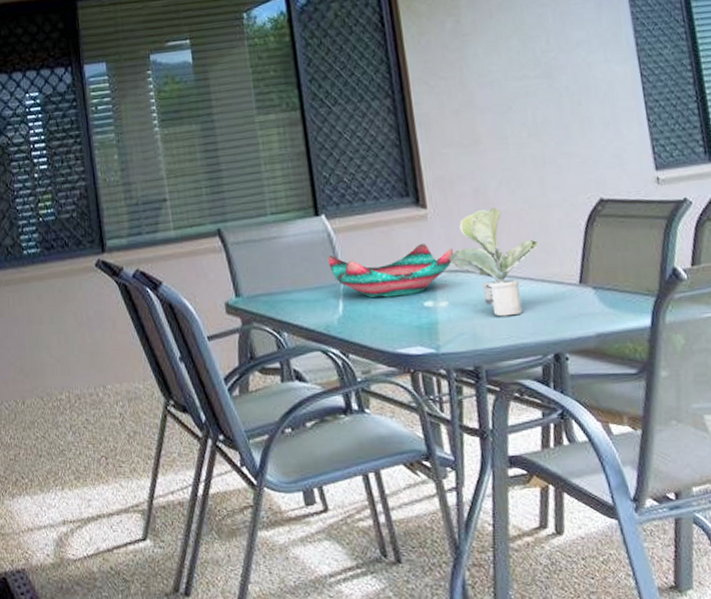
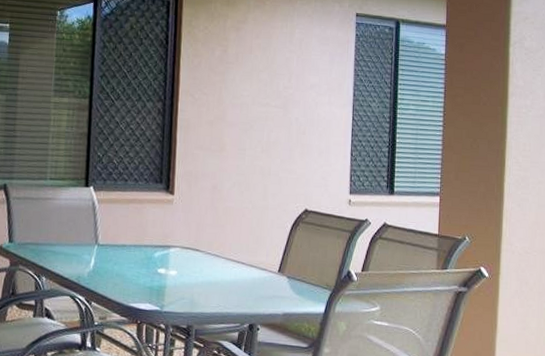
decorative bowl: present [327,244,454,298] -> none [88,219,189,262]
potted plant: present [449,207,539,317] -> none [184,202,254,290]

